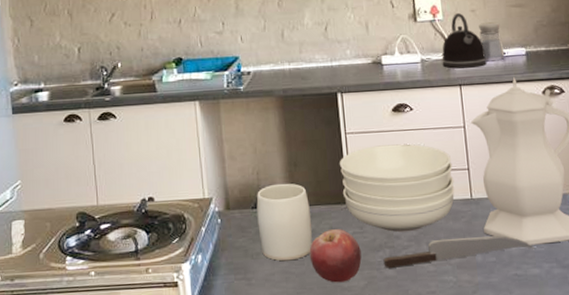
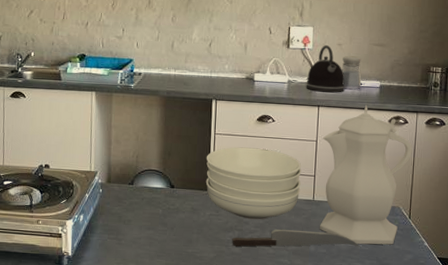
mug: present [256,183,312,261] -> none [132,167,178,230]
fruit: present [309,229,362,283] -> none [171,209,215,253]

